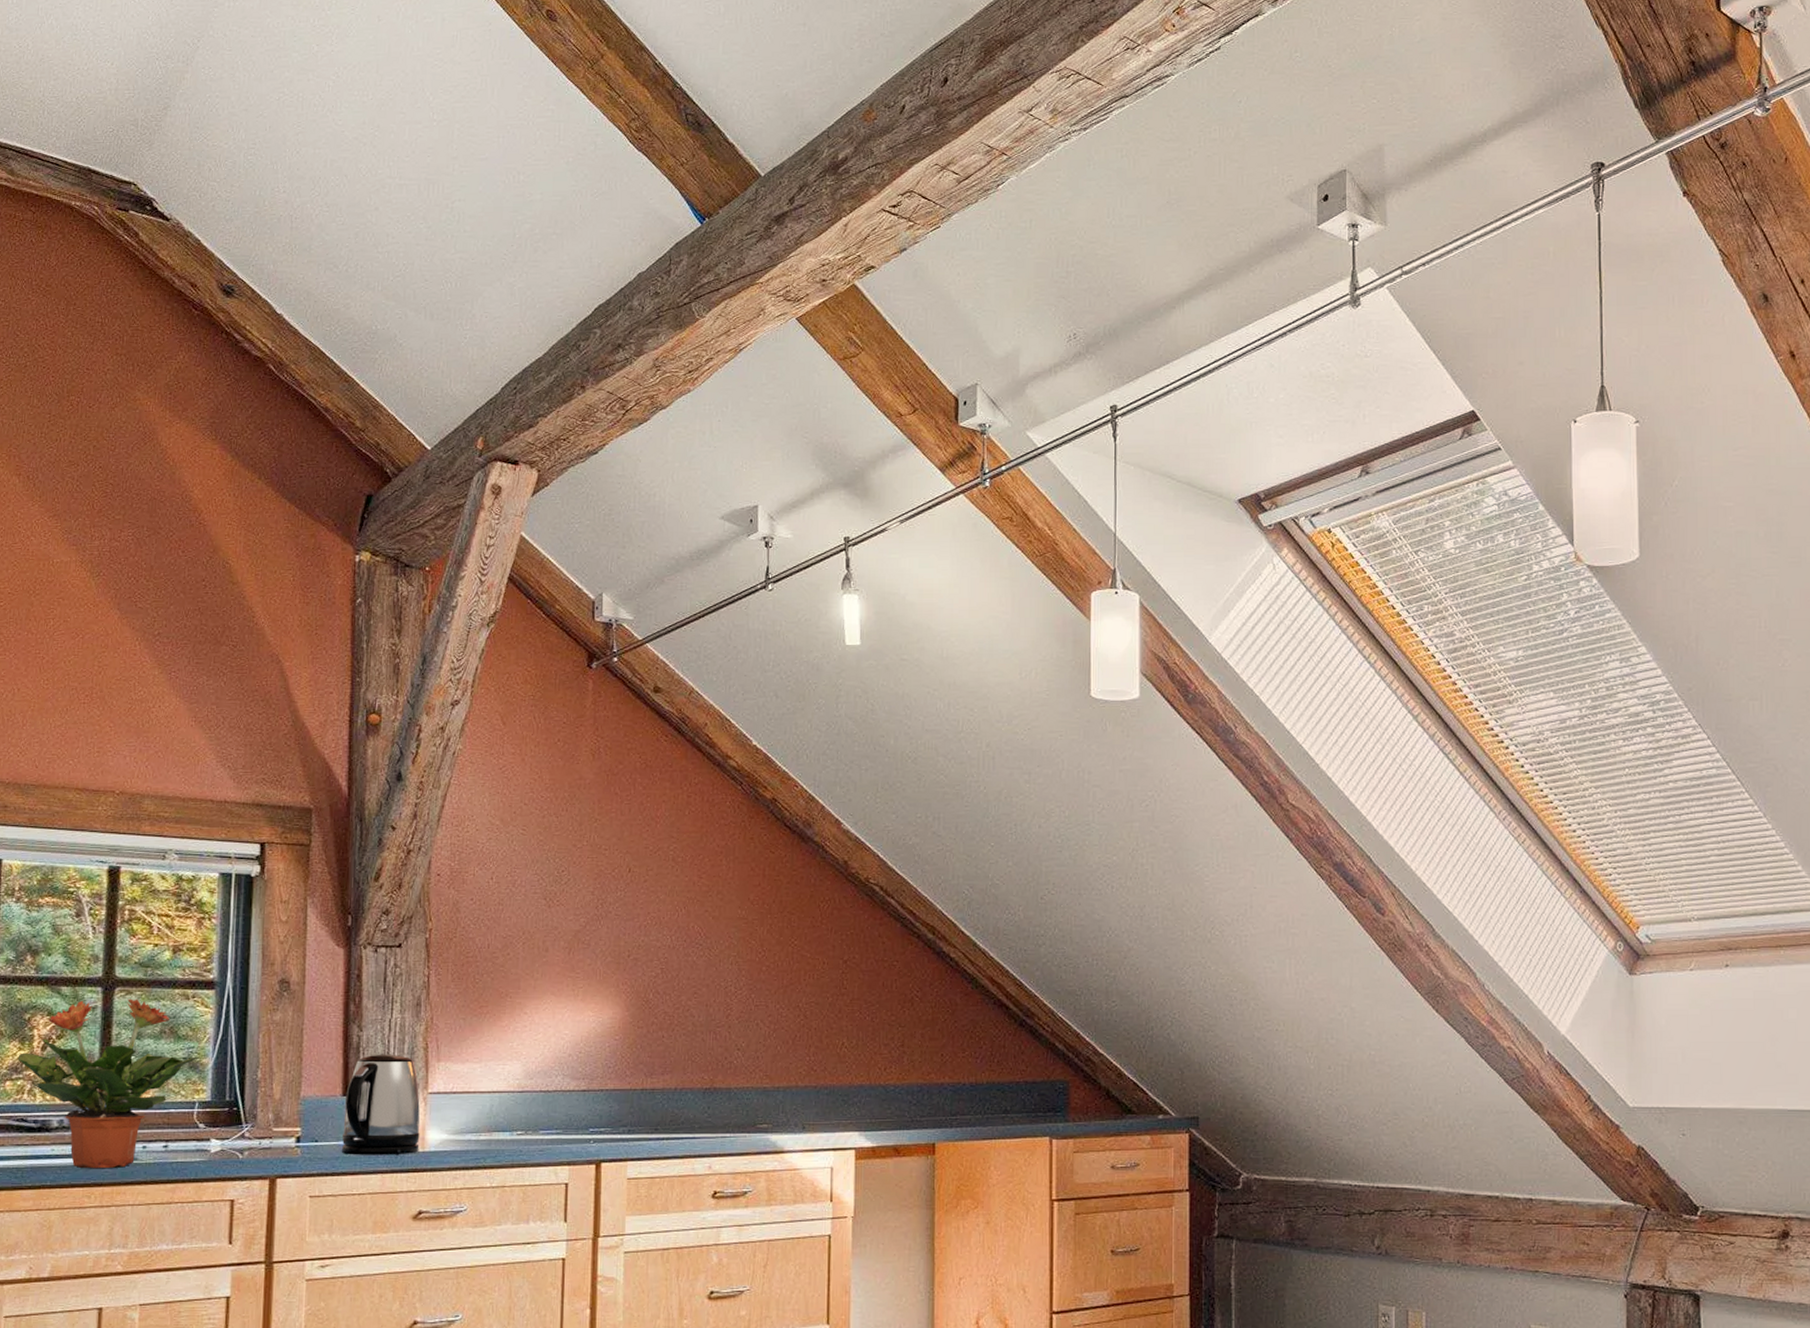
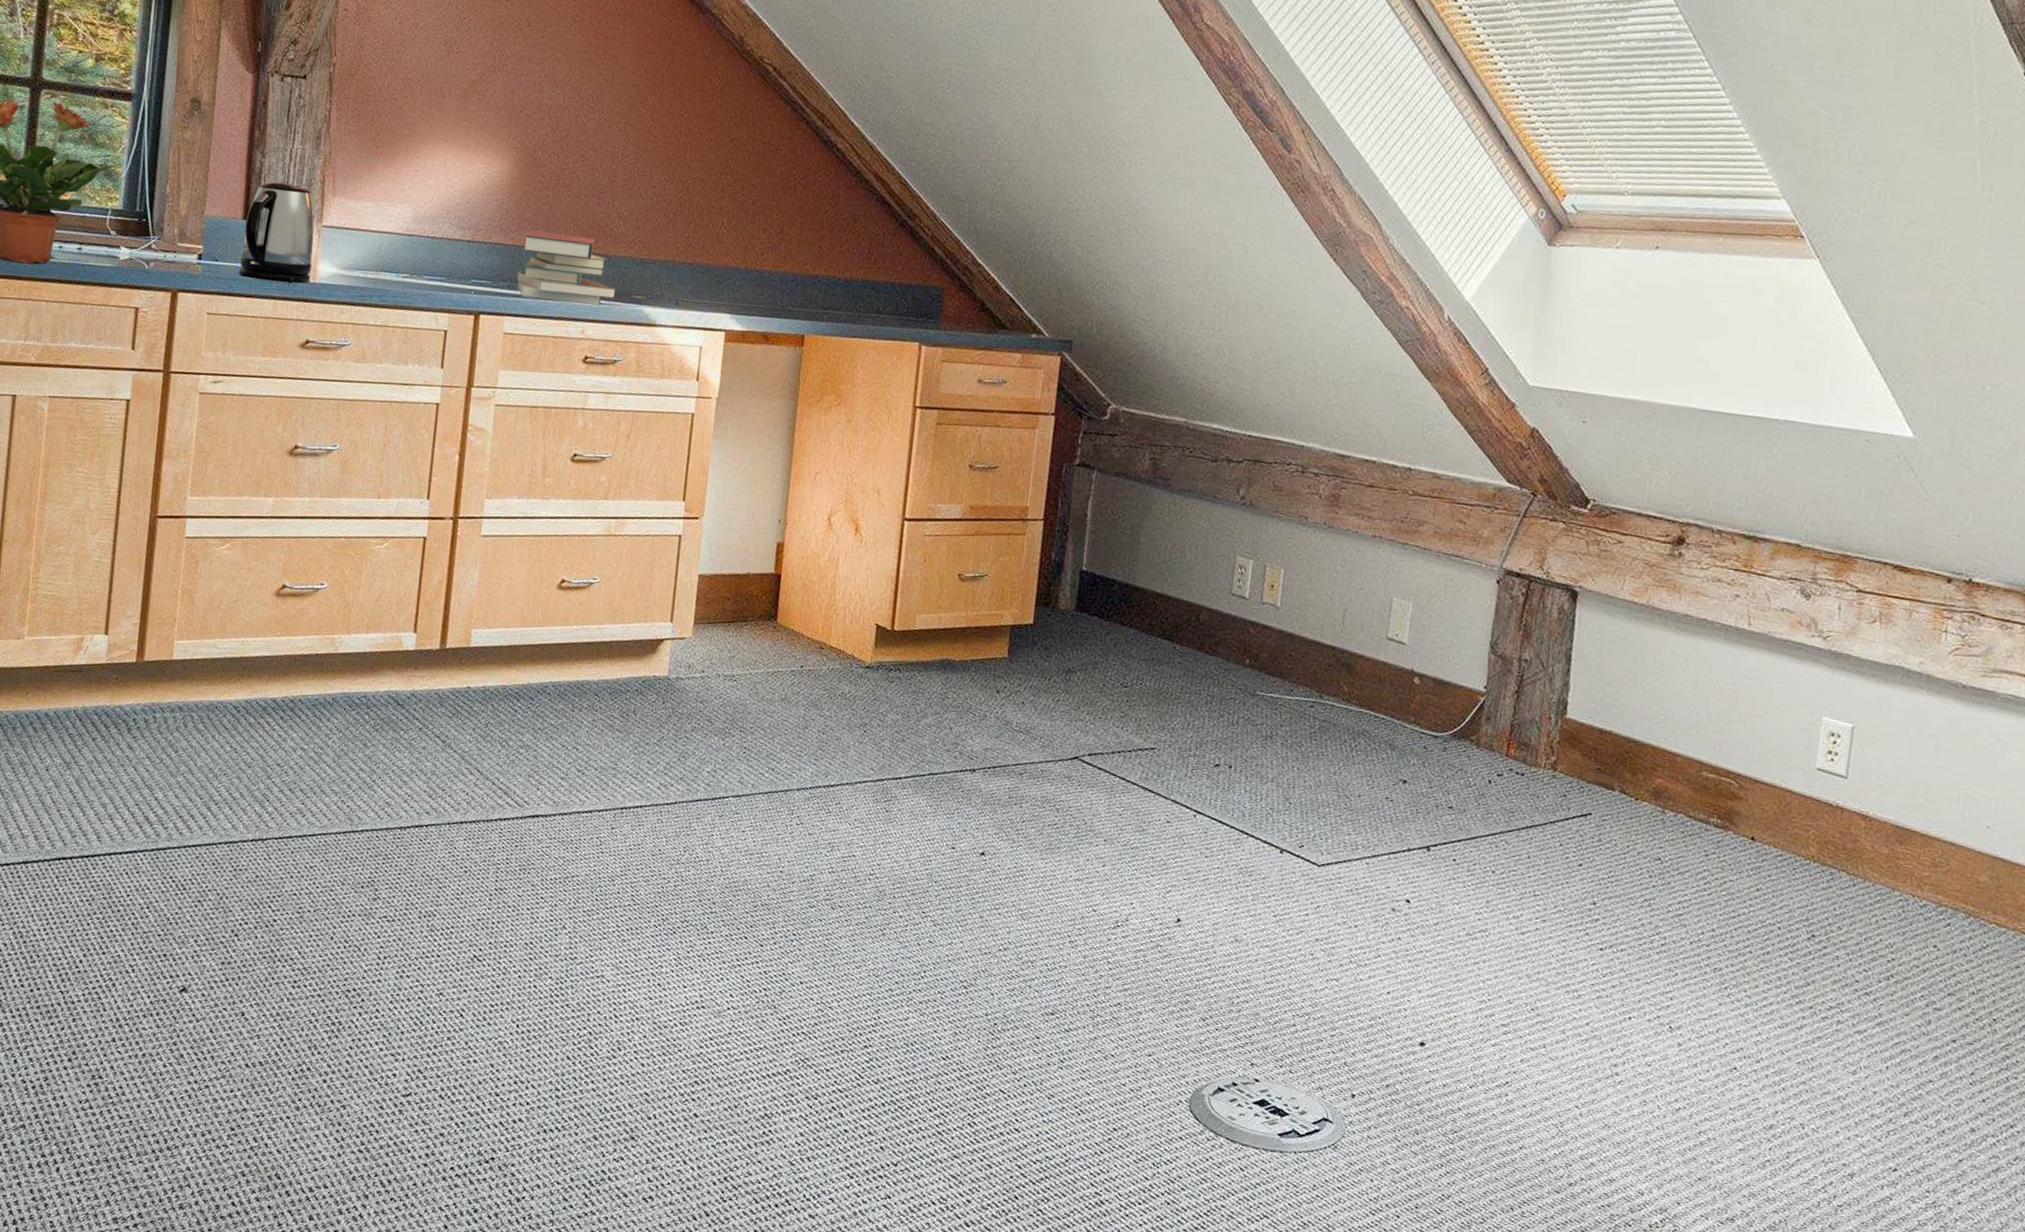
books: none [638,1073,741,1140] -> present [517,231,616,306]

